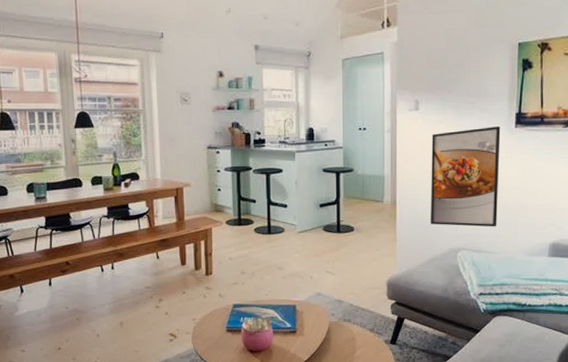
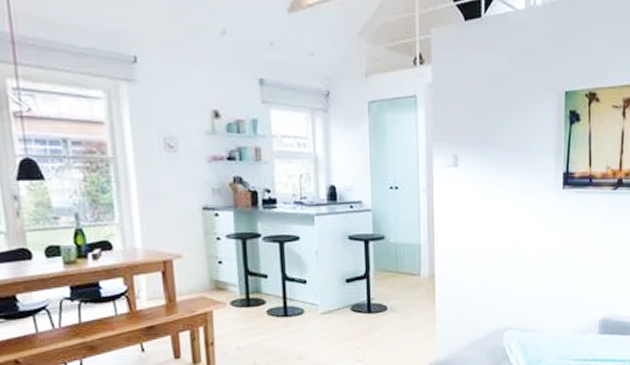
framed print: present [430,126,501,227] -> none [473,187,548,303]

